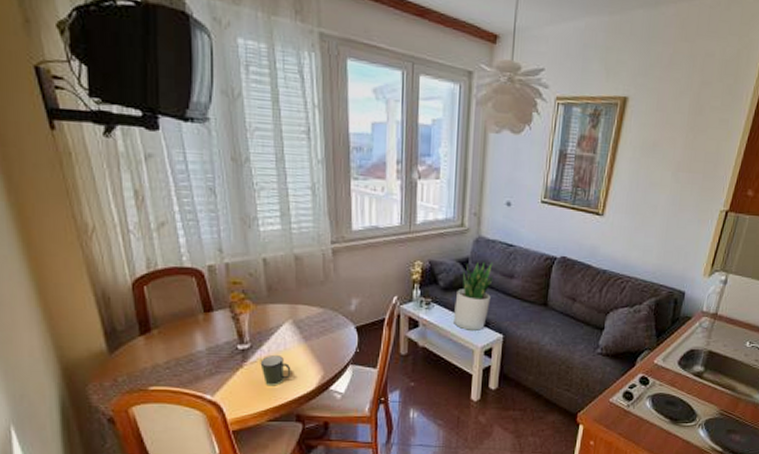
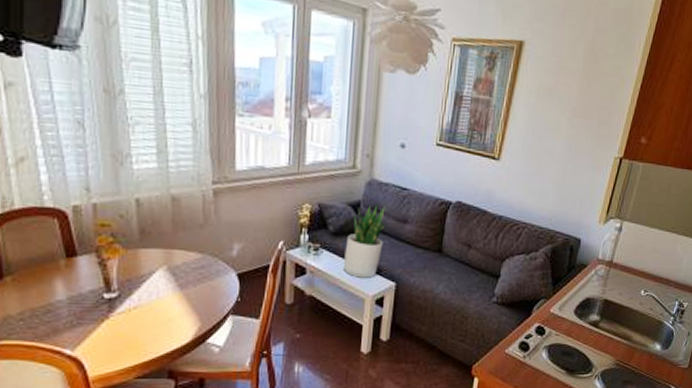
mug: present [260,354,291,386] -> none [129,304,164,339]

